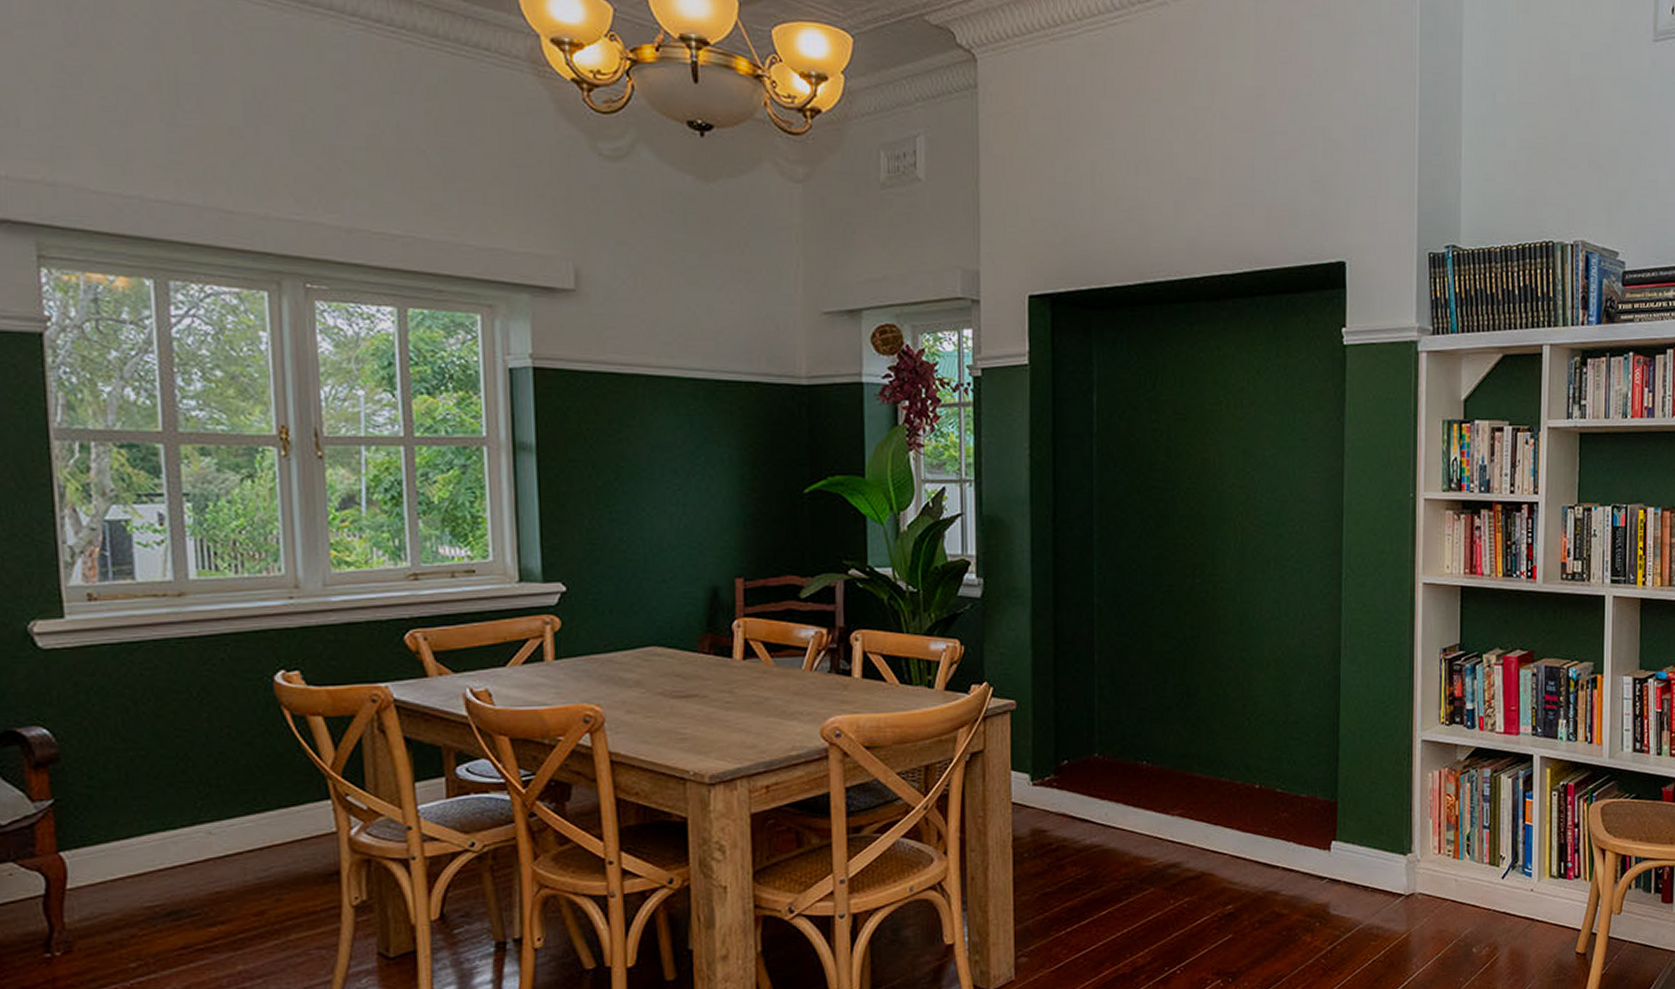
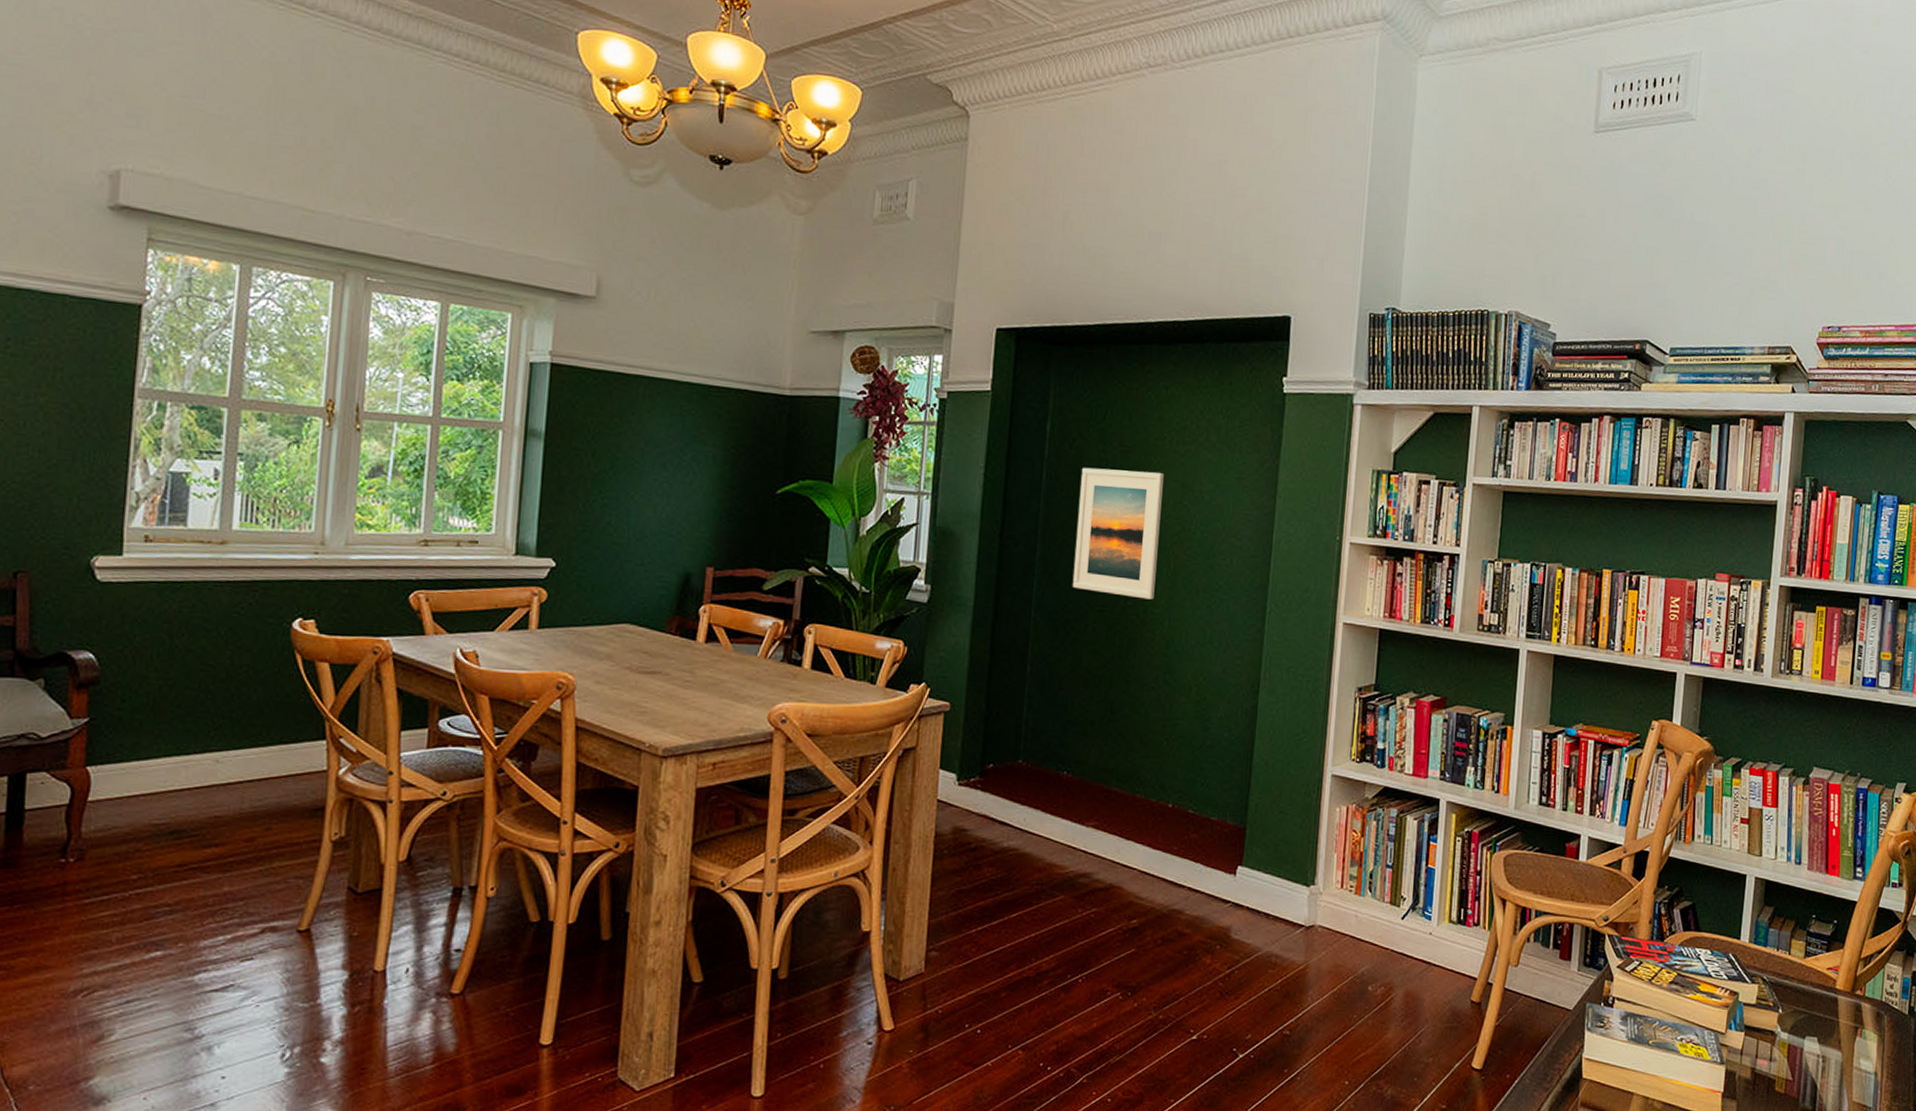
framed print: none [1135,440,1223,575] -> present [1073,467,1164,600]

